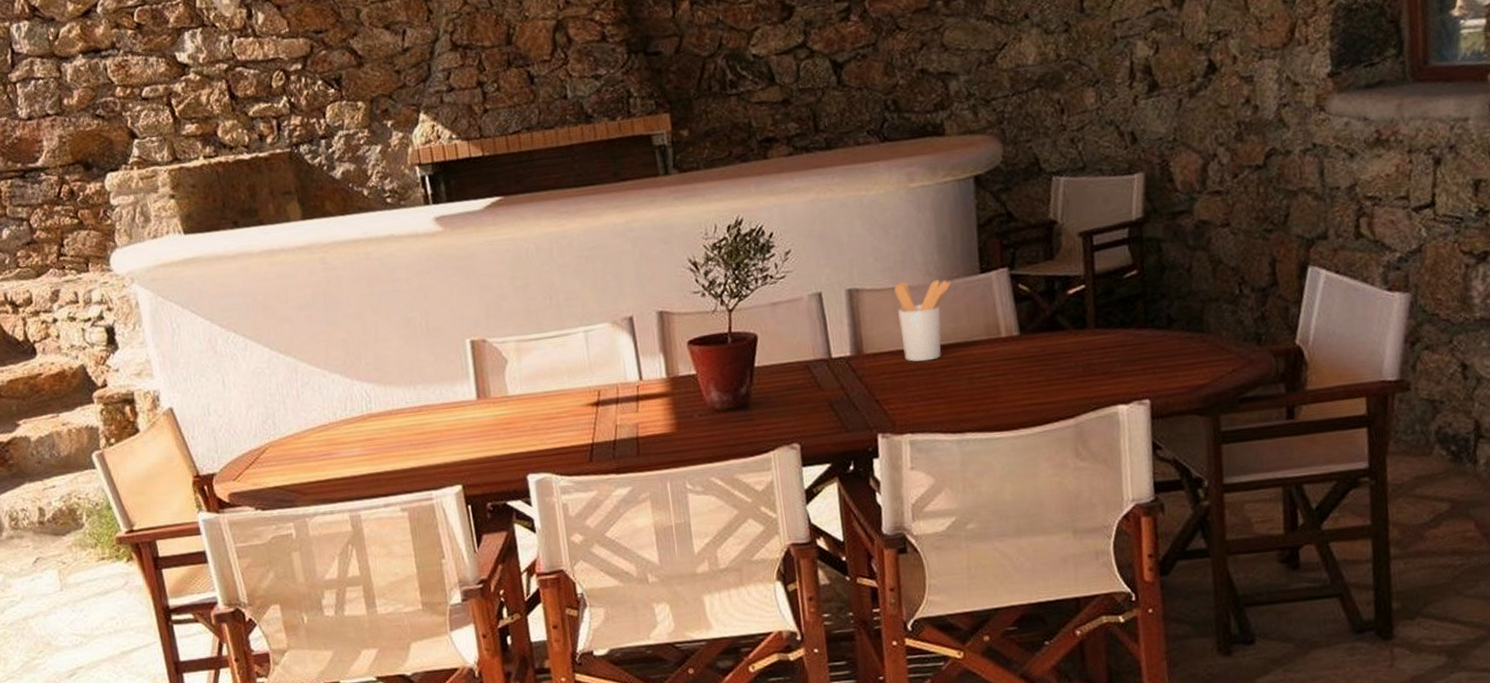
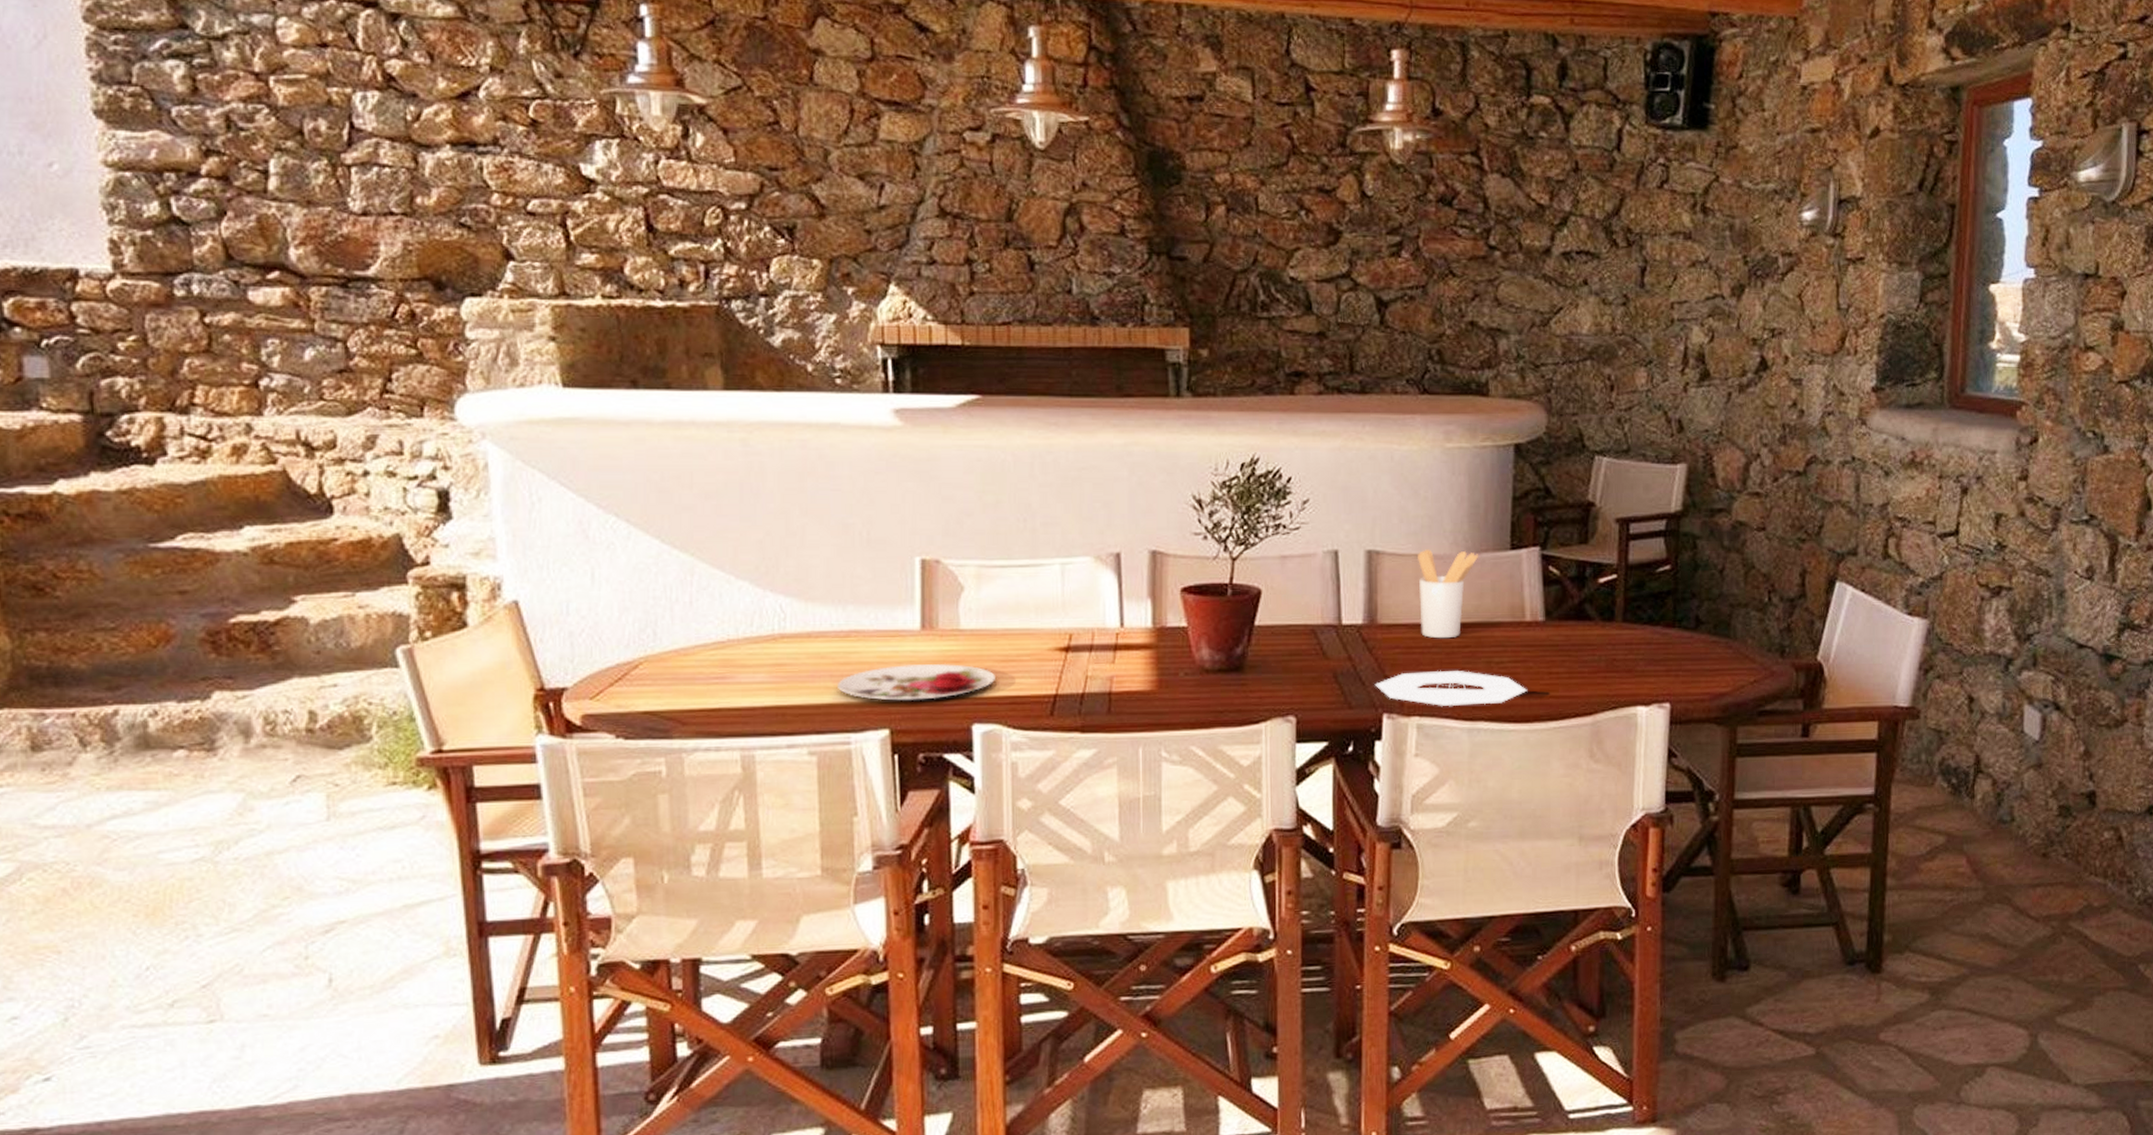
plate: none [416,425,541,461] -> present [836,664,995,701]
plate: none [867,388,1010,423] -> present [1374,670,1528,707]

